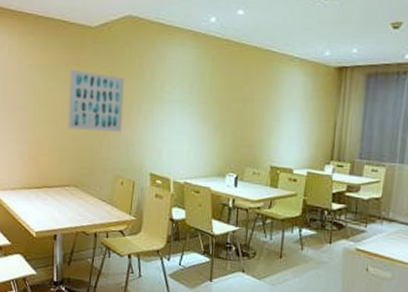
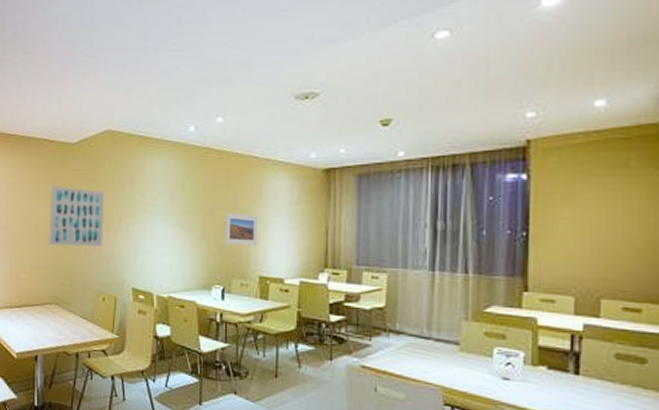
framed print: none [239,105,273,137] -> present [224,213,259,246]

